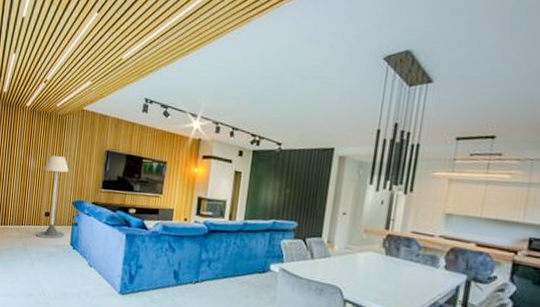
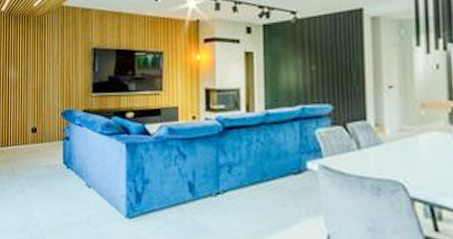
floor lamp: present [37,155,69,239] -> none [25,62,56,160]

